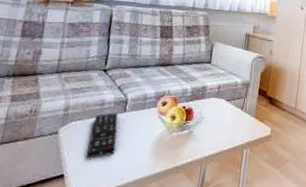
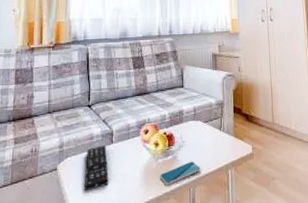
smartphone: none [171,137,216,160] -> present [159,161,201,186]

